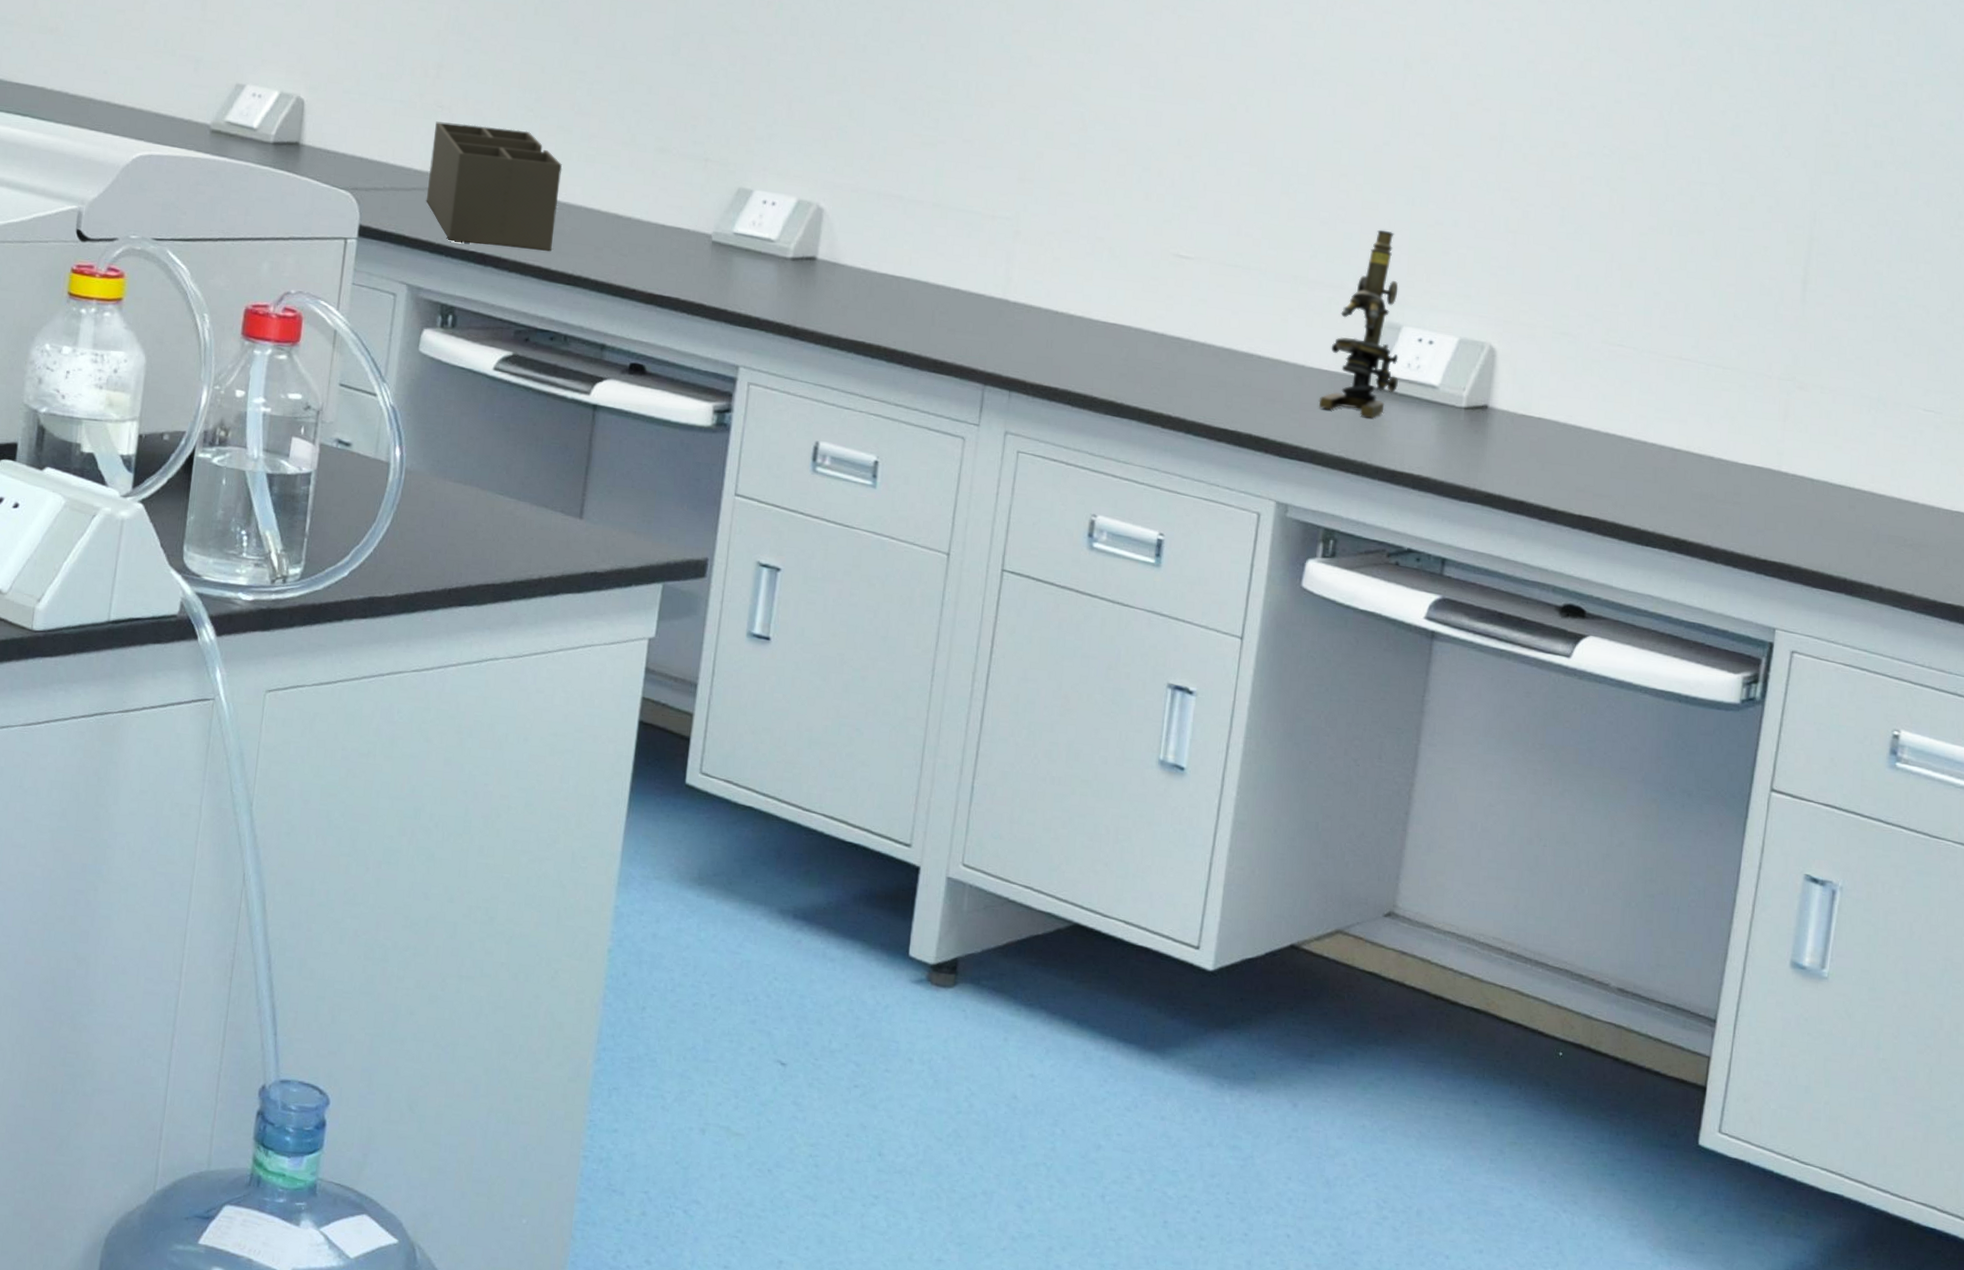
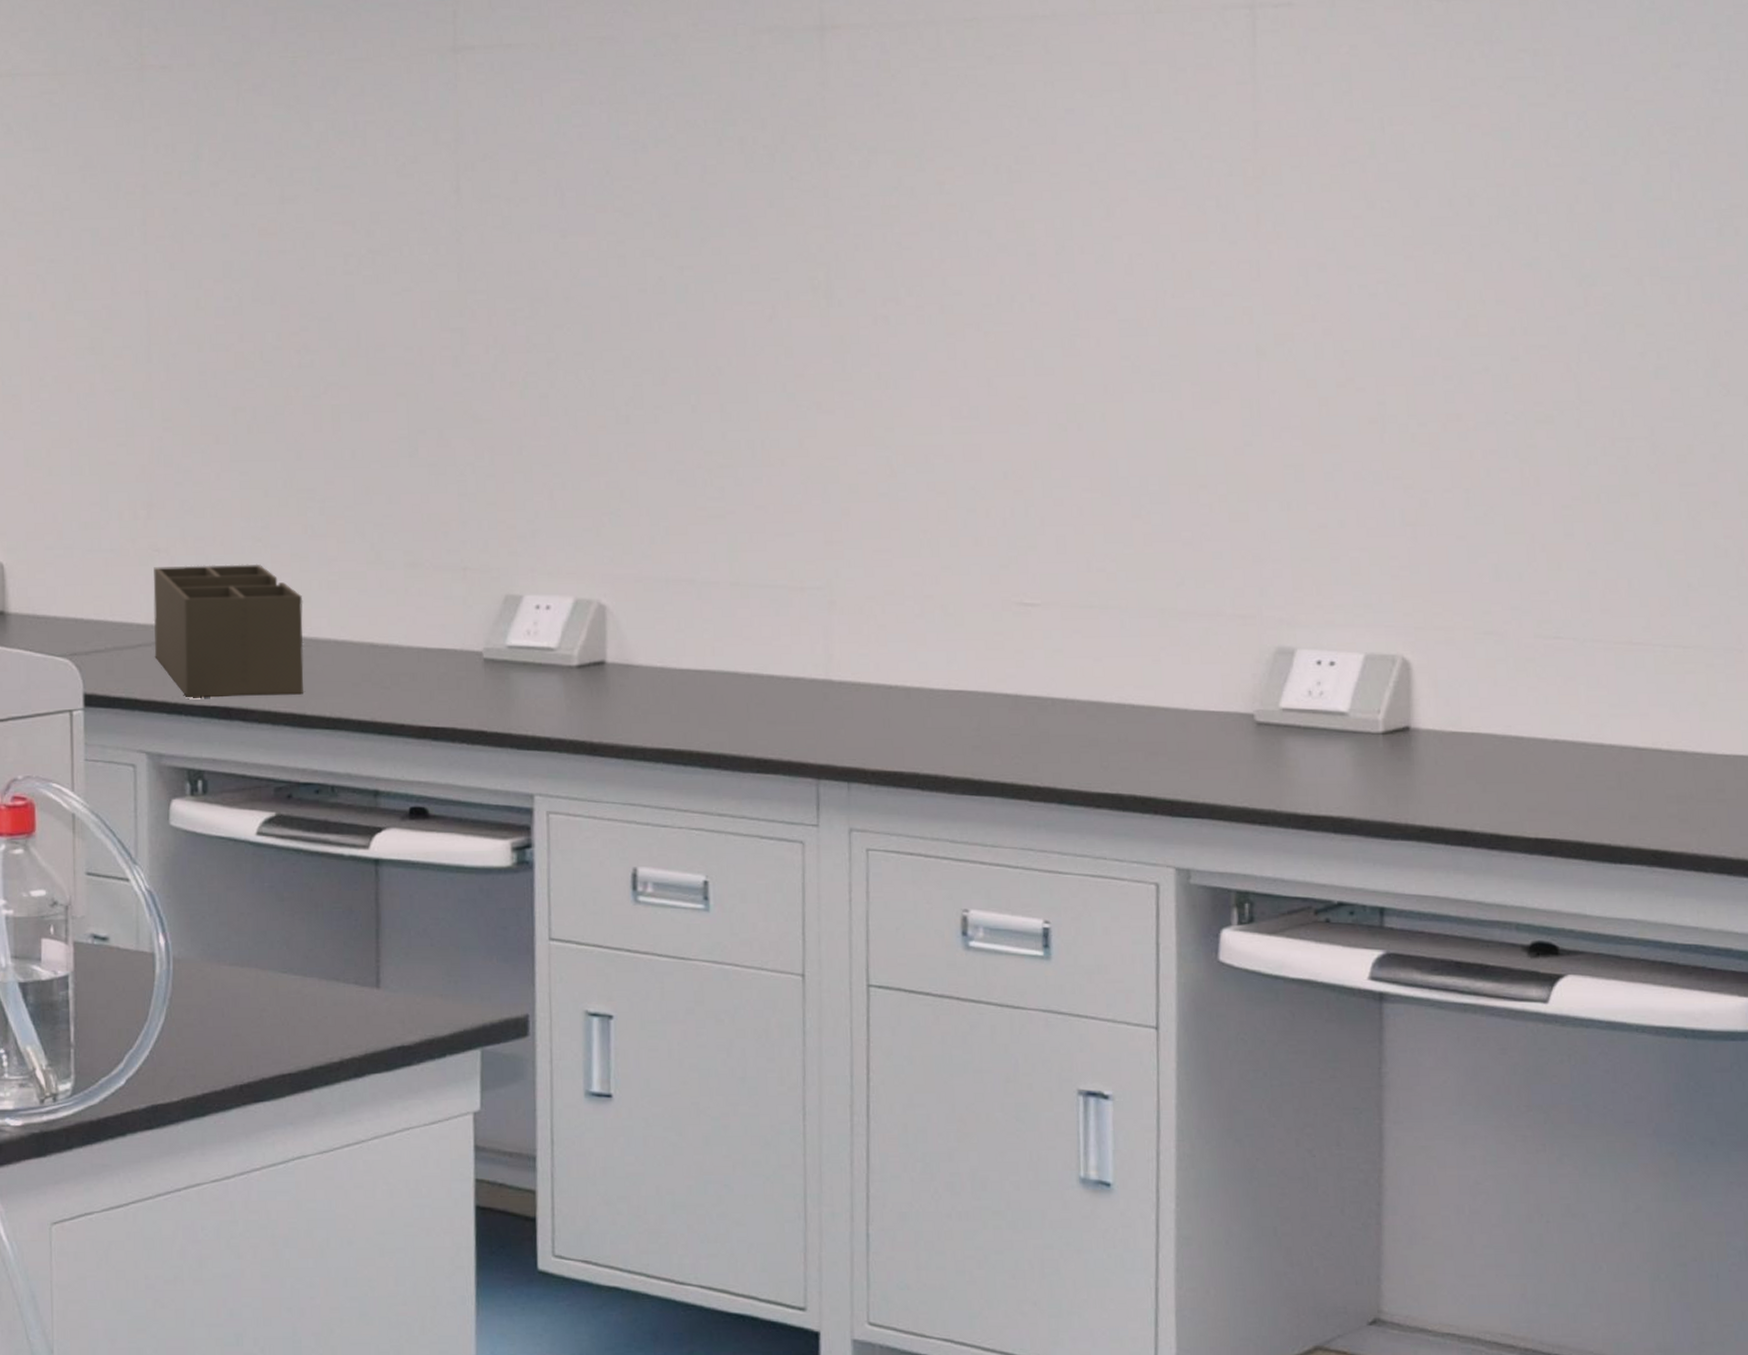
microscope: present [1319,229,1399,418] -> none [1209,543,1300,758]

